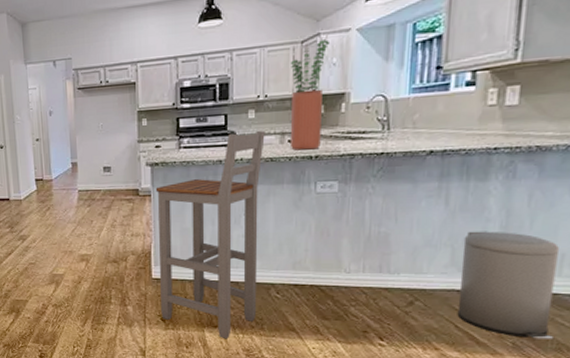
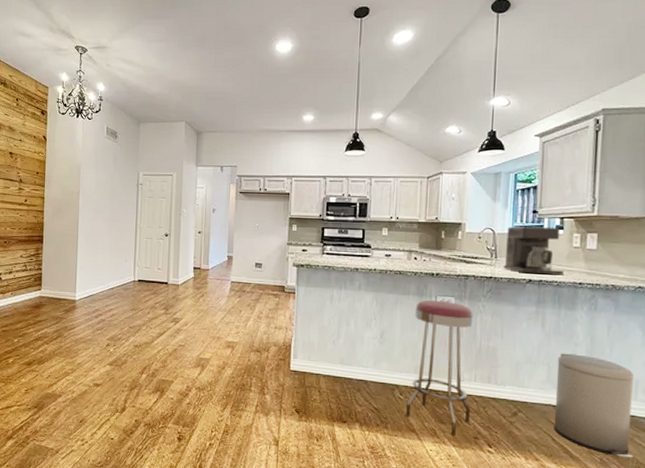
bar stool: present [155,130,265,339] -> none [296,246,396,435]
bar stool: none [284,186,361,332] -> present [406,299,474,436]
vase: present [289,35,331,150] -> none [415,174,451,268]
coffee maker: none [397,83,474,144] -> present [503,226,564,276]

